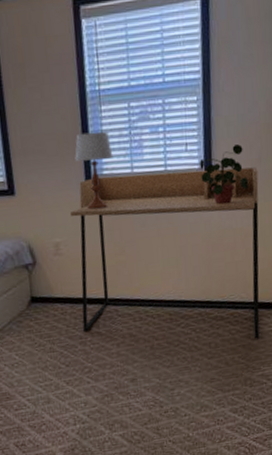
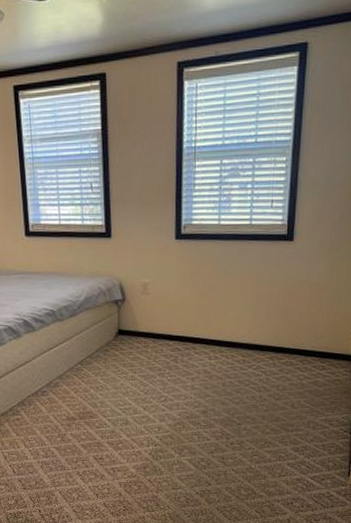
desk: present [69,167,260,339] -> none [159,226,339,386]
table lamp: present [75,131,114,210] -> none [168,184,203,256]
potted plant: present [200,144,248,205] -> none [283,204,328,259]

